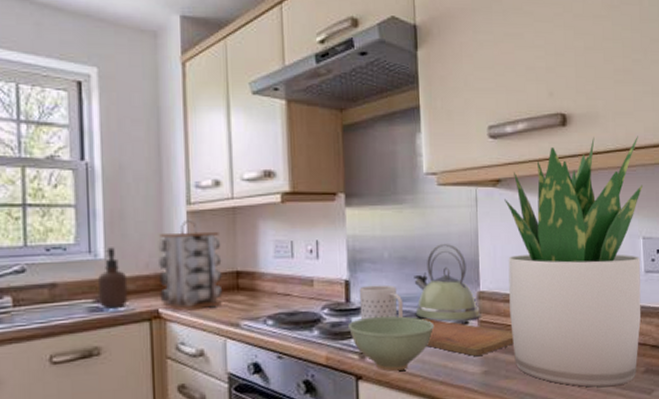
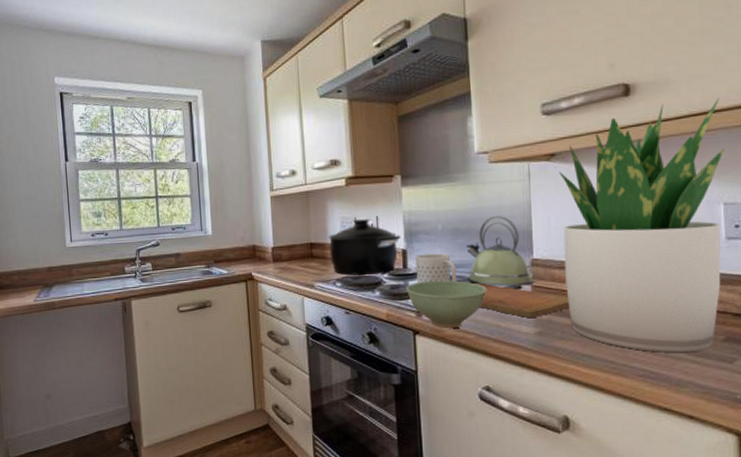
soap dispenser: present [98,247,128,309] -> none [208,226,230,272]
spice rack: present [158,219,223,311] -> none [250,202,300,275]
saucepan: none [259,243,344,311] -> present [329,219,401,275]

